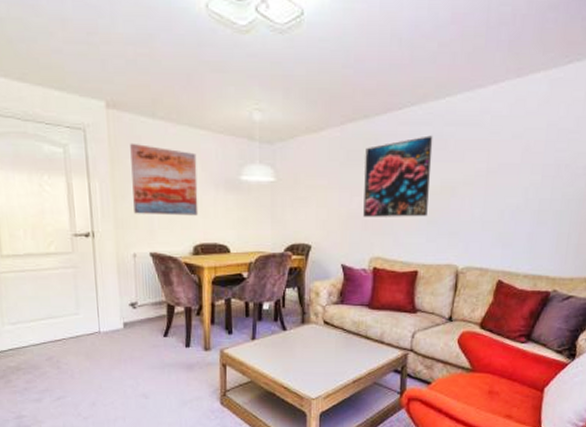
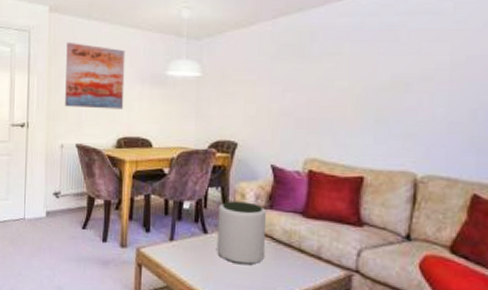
plant pot: none [295,299,337,354] -> present [217,201,266,265]
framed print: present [363,135,433,217] -> none [297,26,380,116]

